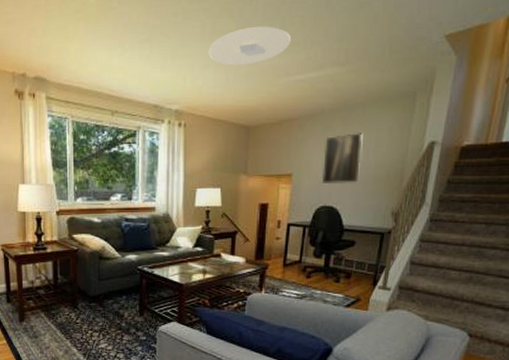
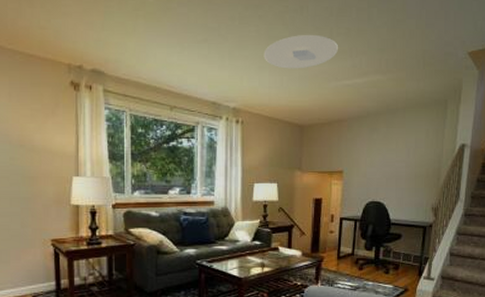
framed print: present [321,133,363,185] -> none [369,135,404,181]

